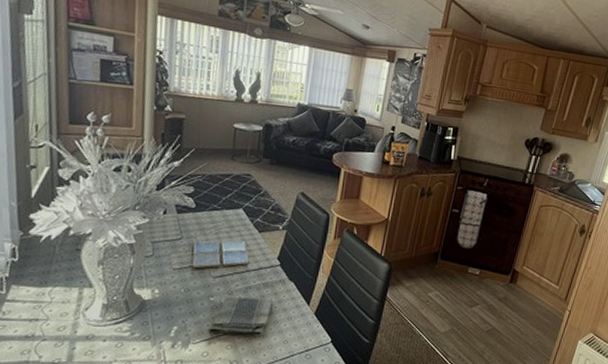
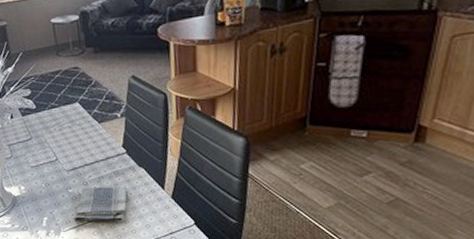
drink coaster: present [192,240,250,269] -> none [43,133,97,165]

